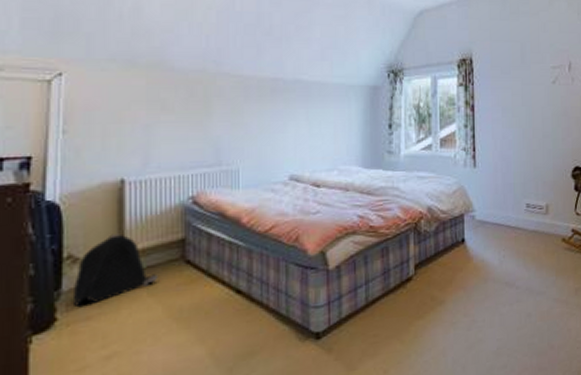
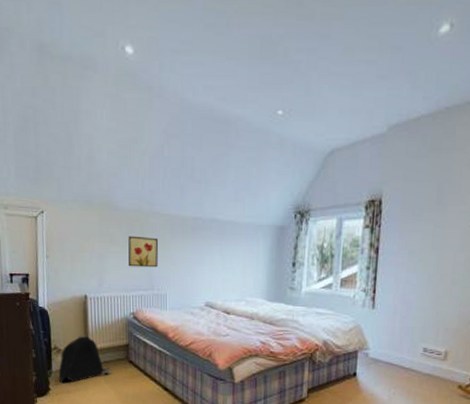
wall art: none [187,101,227,139] -> present [128,235,158,268]

